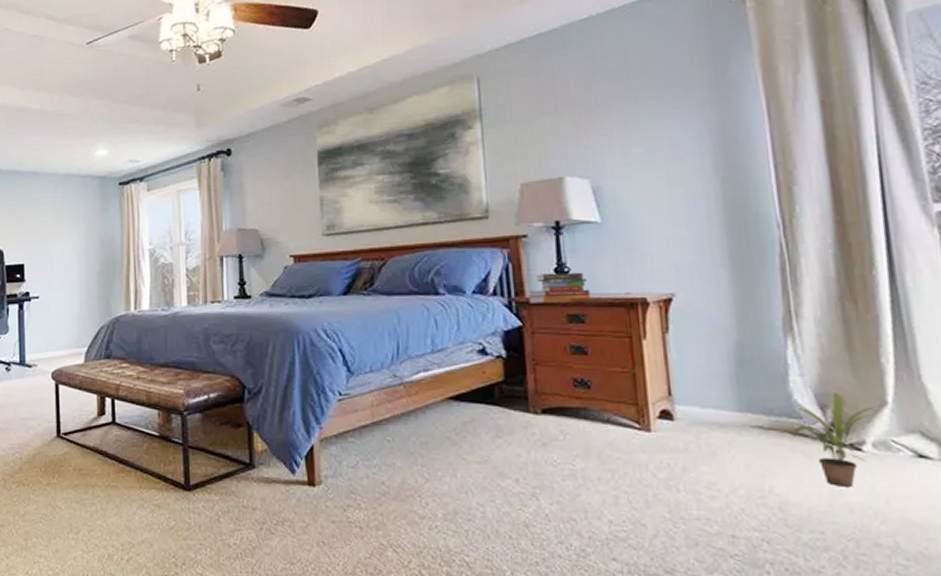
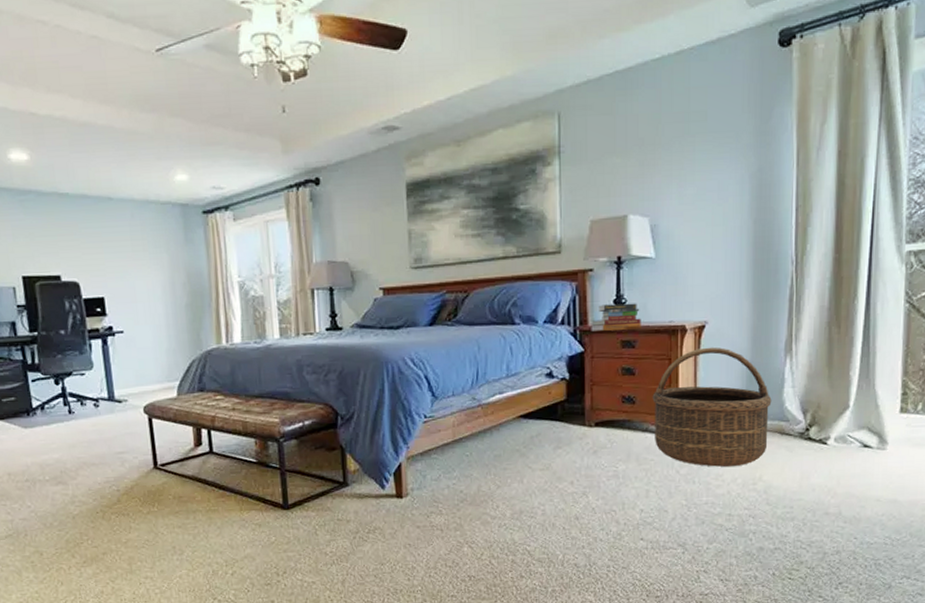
basket: none [612,323,775,472] -> present [652,347,772,467]
potted plant: present [791,391,876,487] -> none [780,399,841,472]

